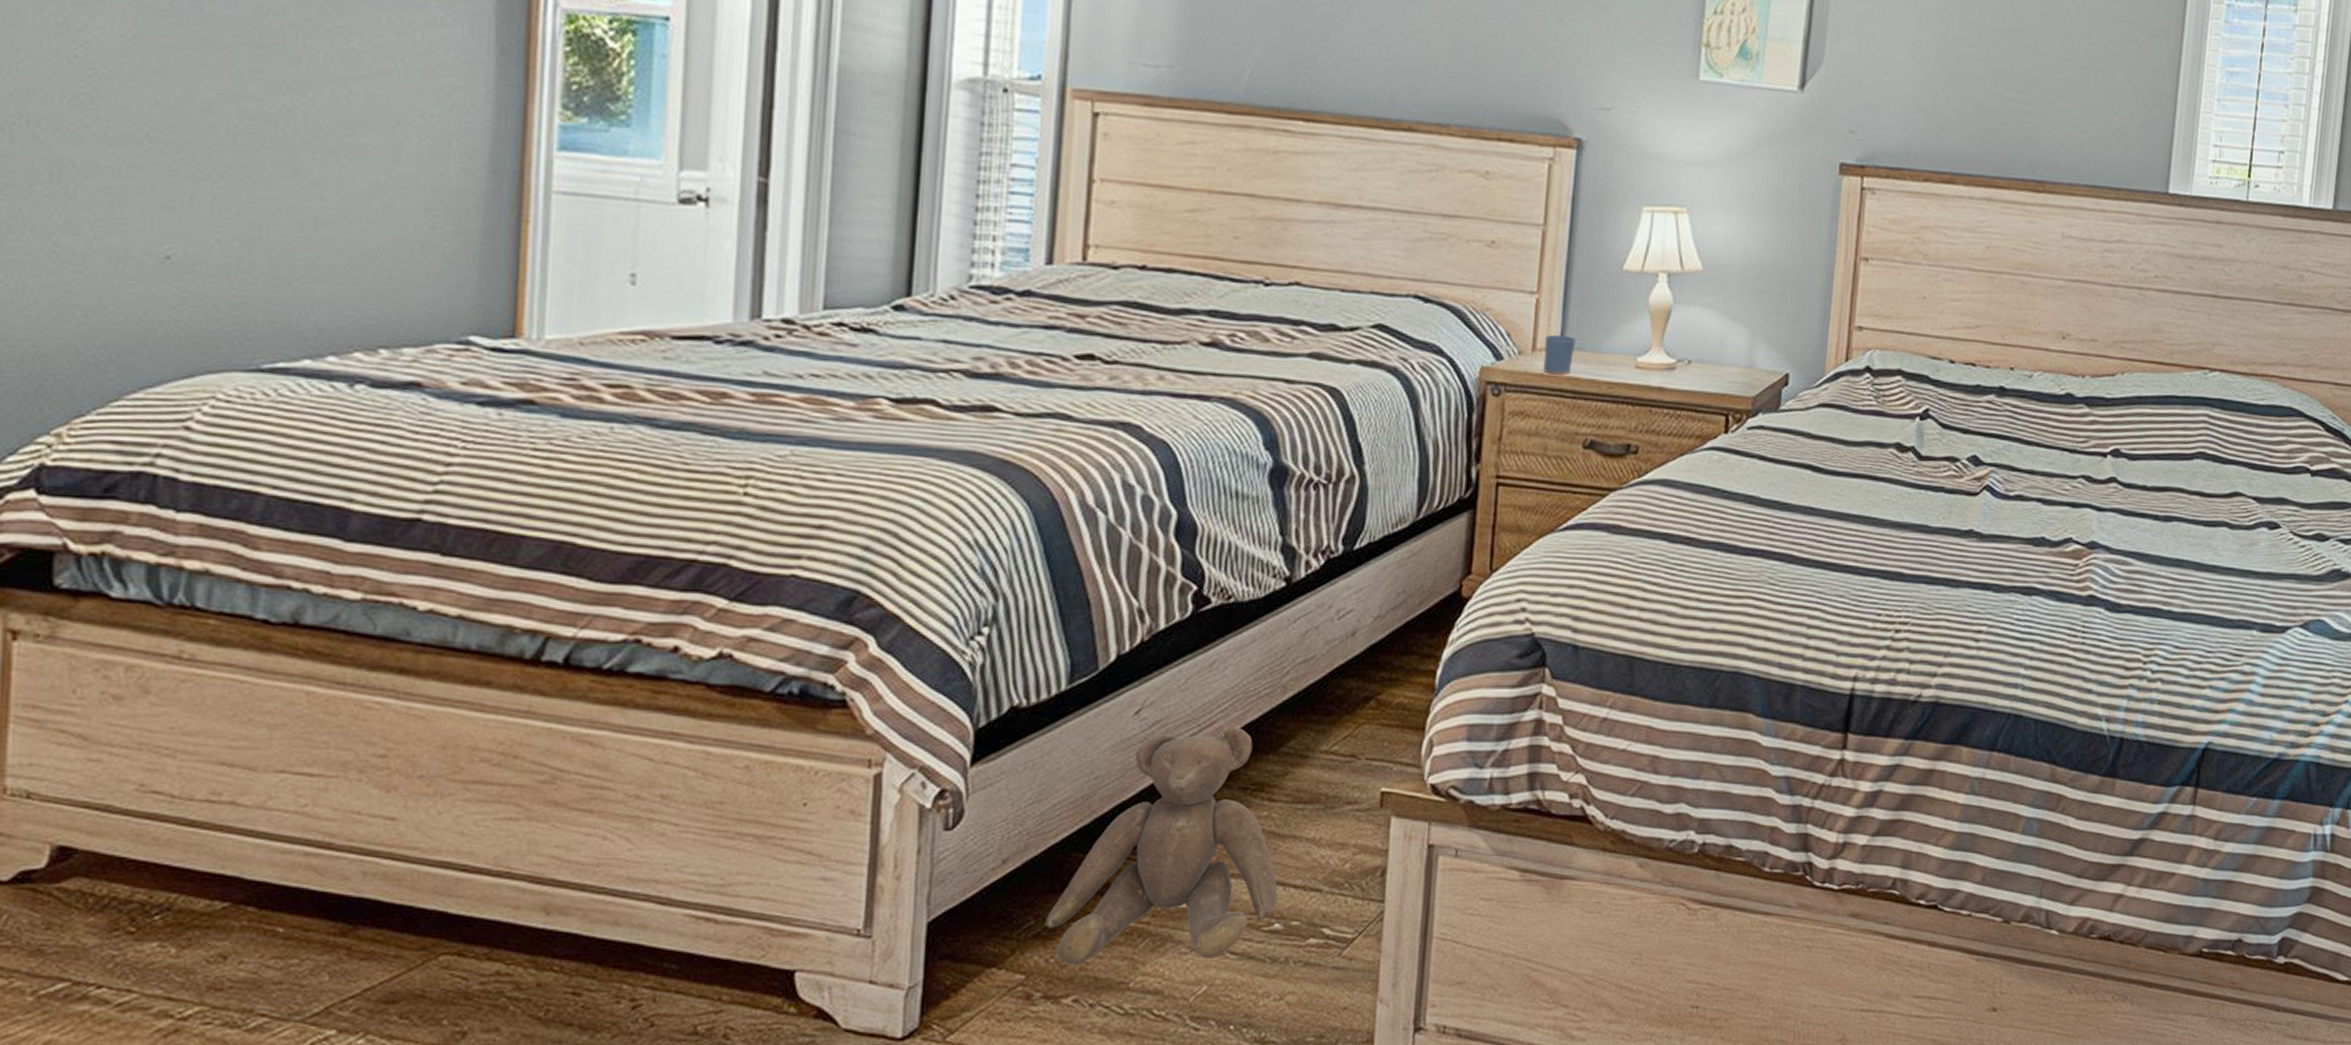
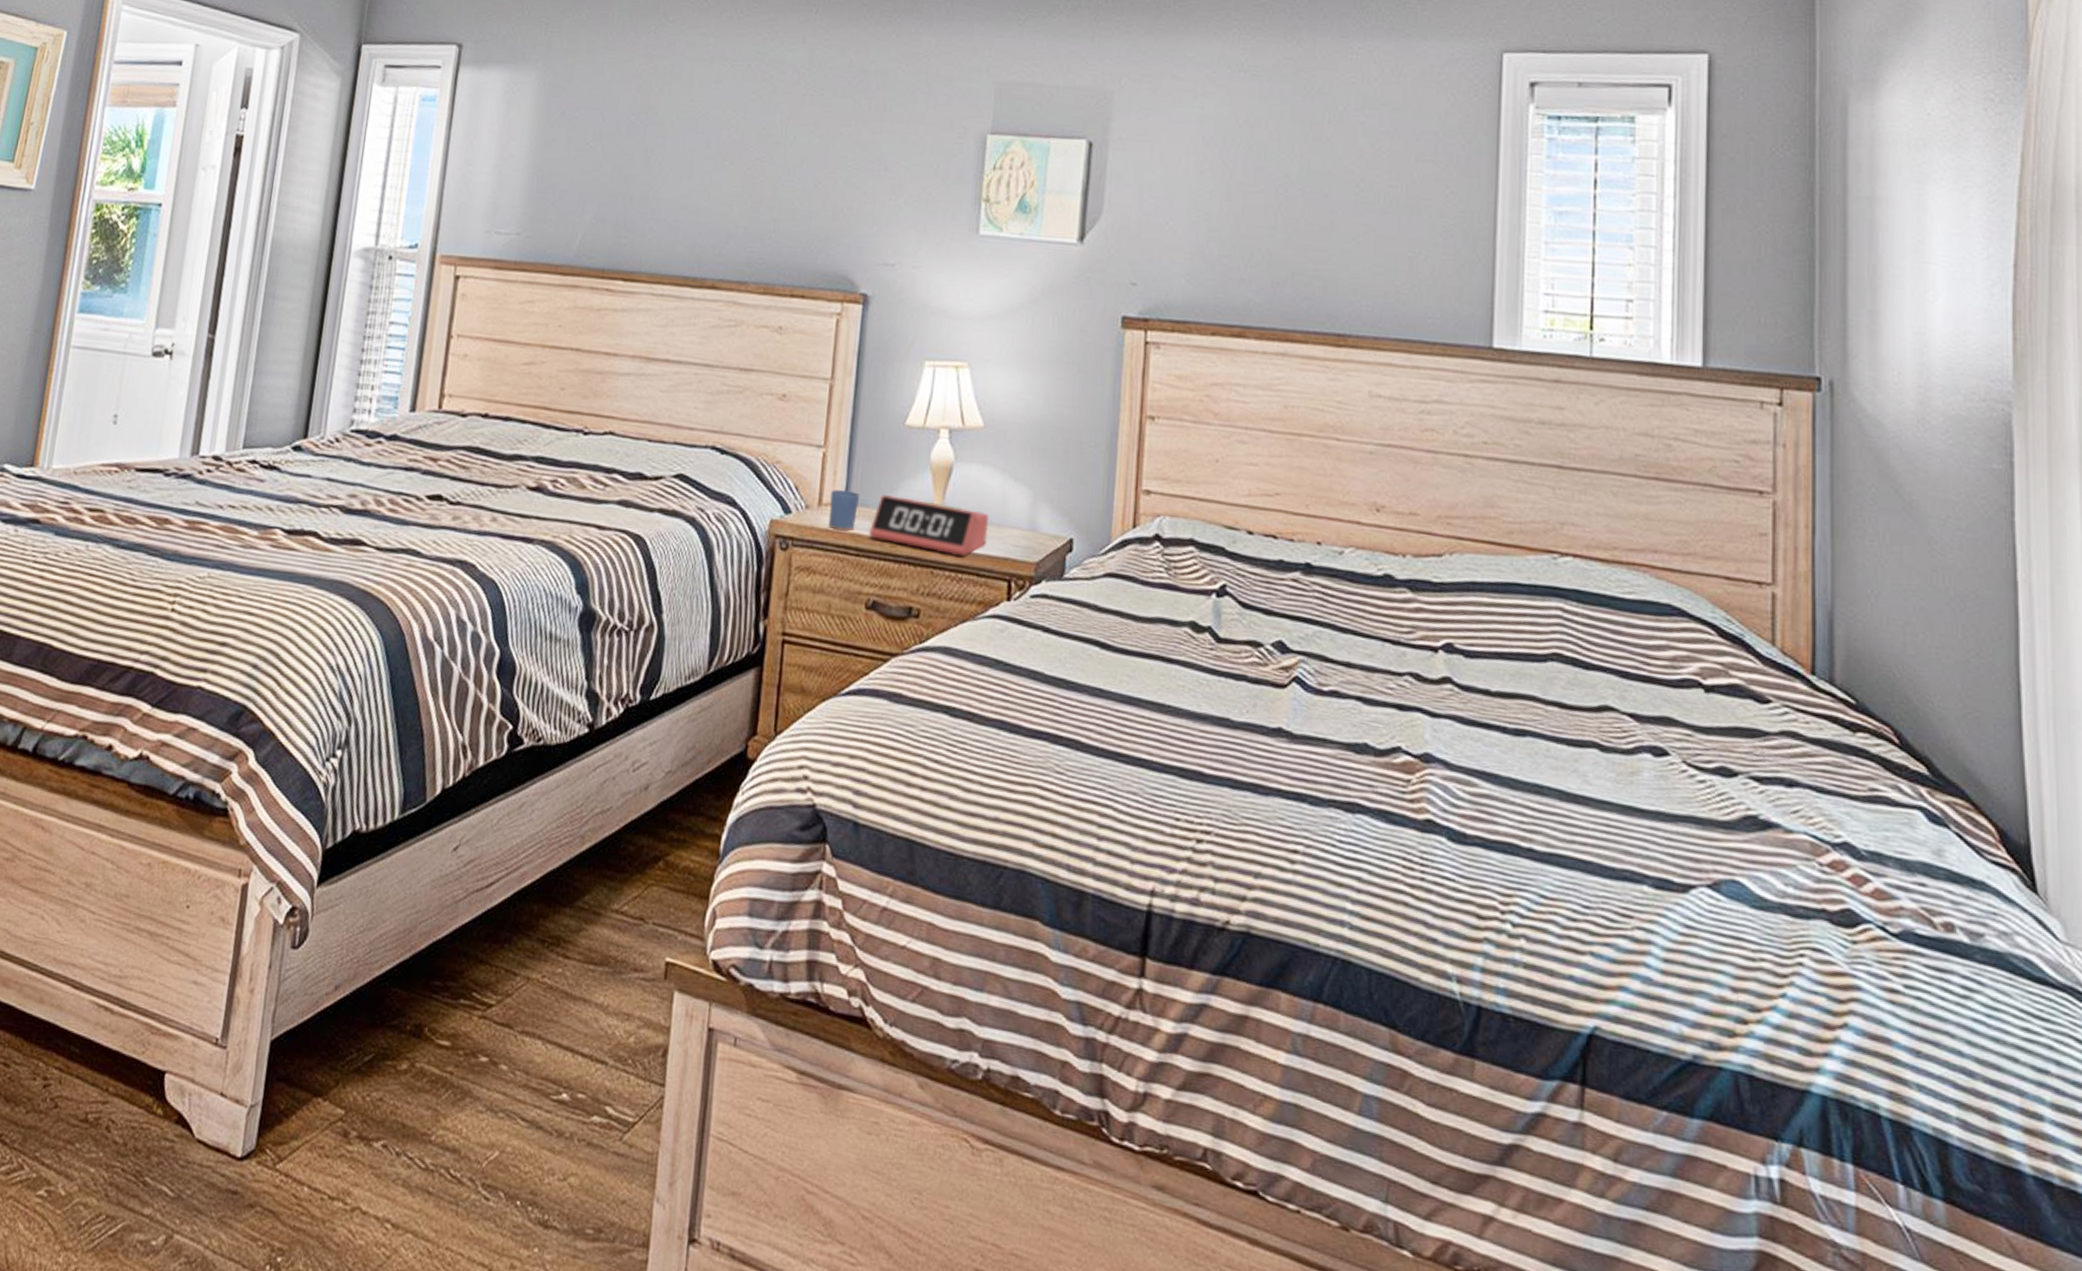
teddy bear: present [1045,726,1278,965] -> none [365,873,567,1122]
alarm clock: none [1586,338,1708,395] -> present [869,495,990,557]

